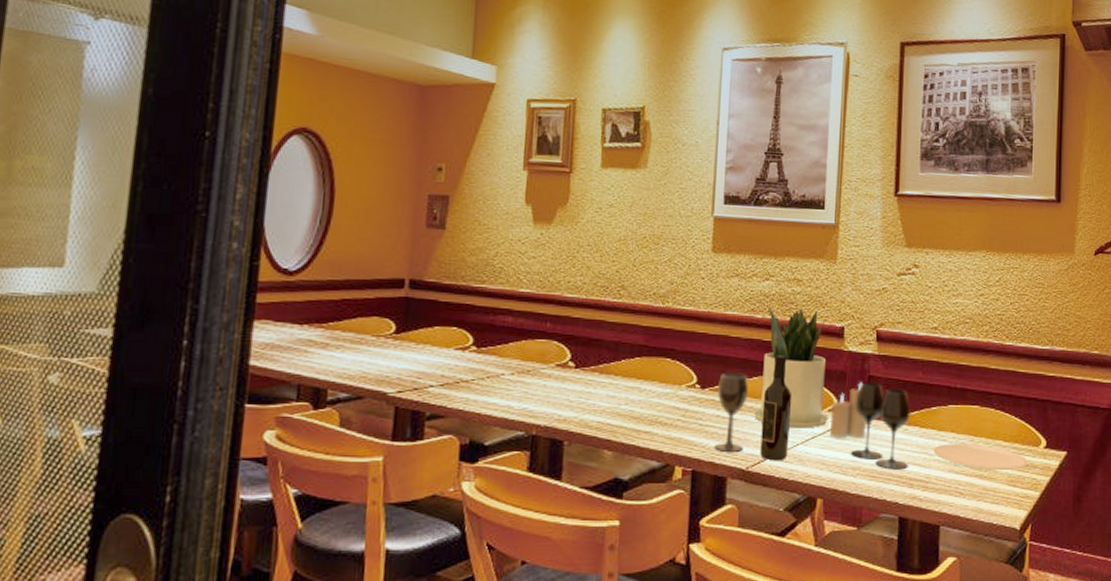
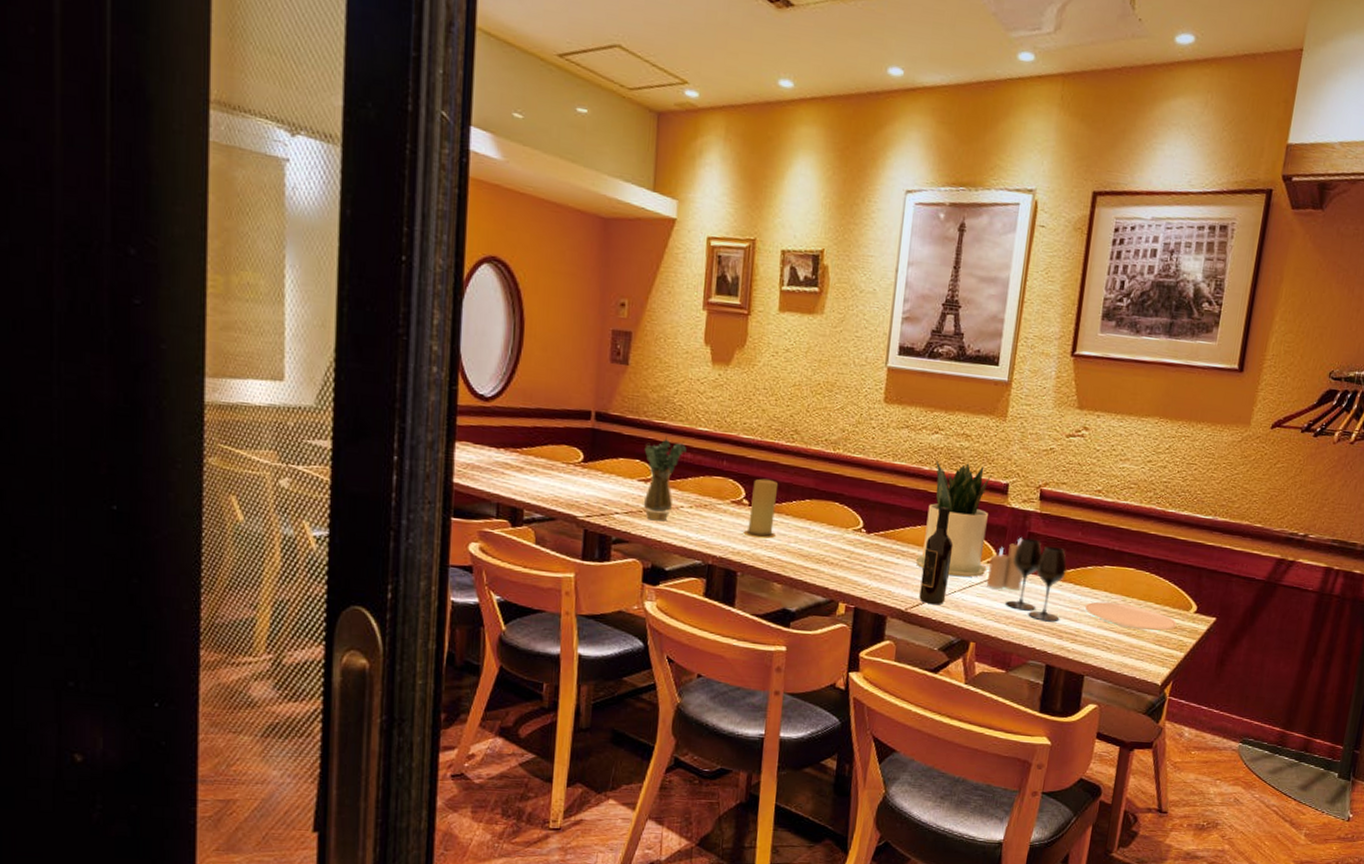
vase: none [460,300,507,392] -> present [643,436,687,521]
candle: none [570,338,605,402] -> present [743,478,778,539]
wine glass: present [715,372,748,452] -> none [877,519,912,594]

